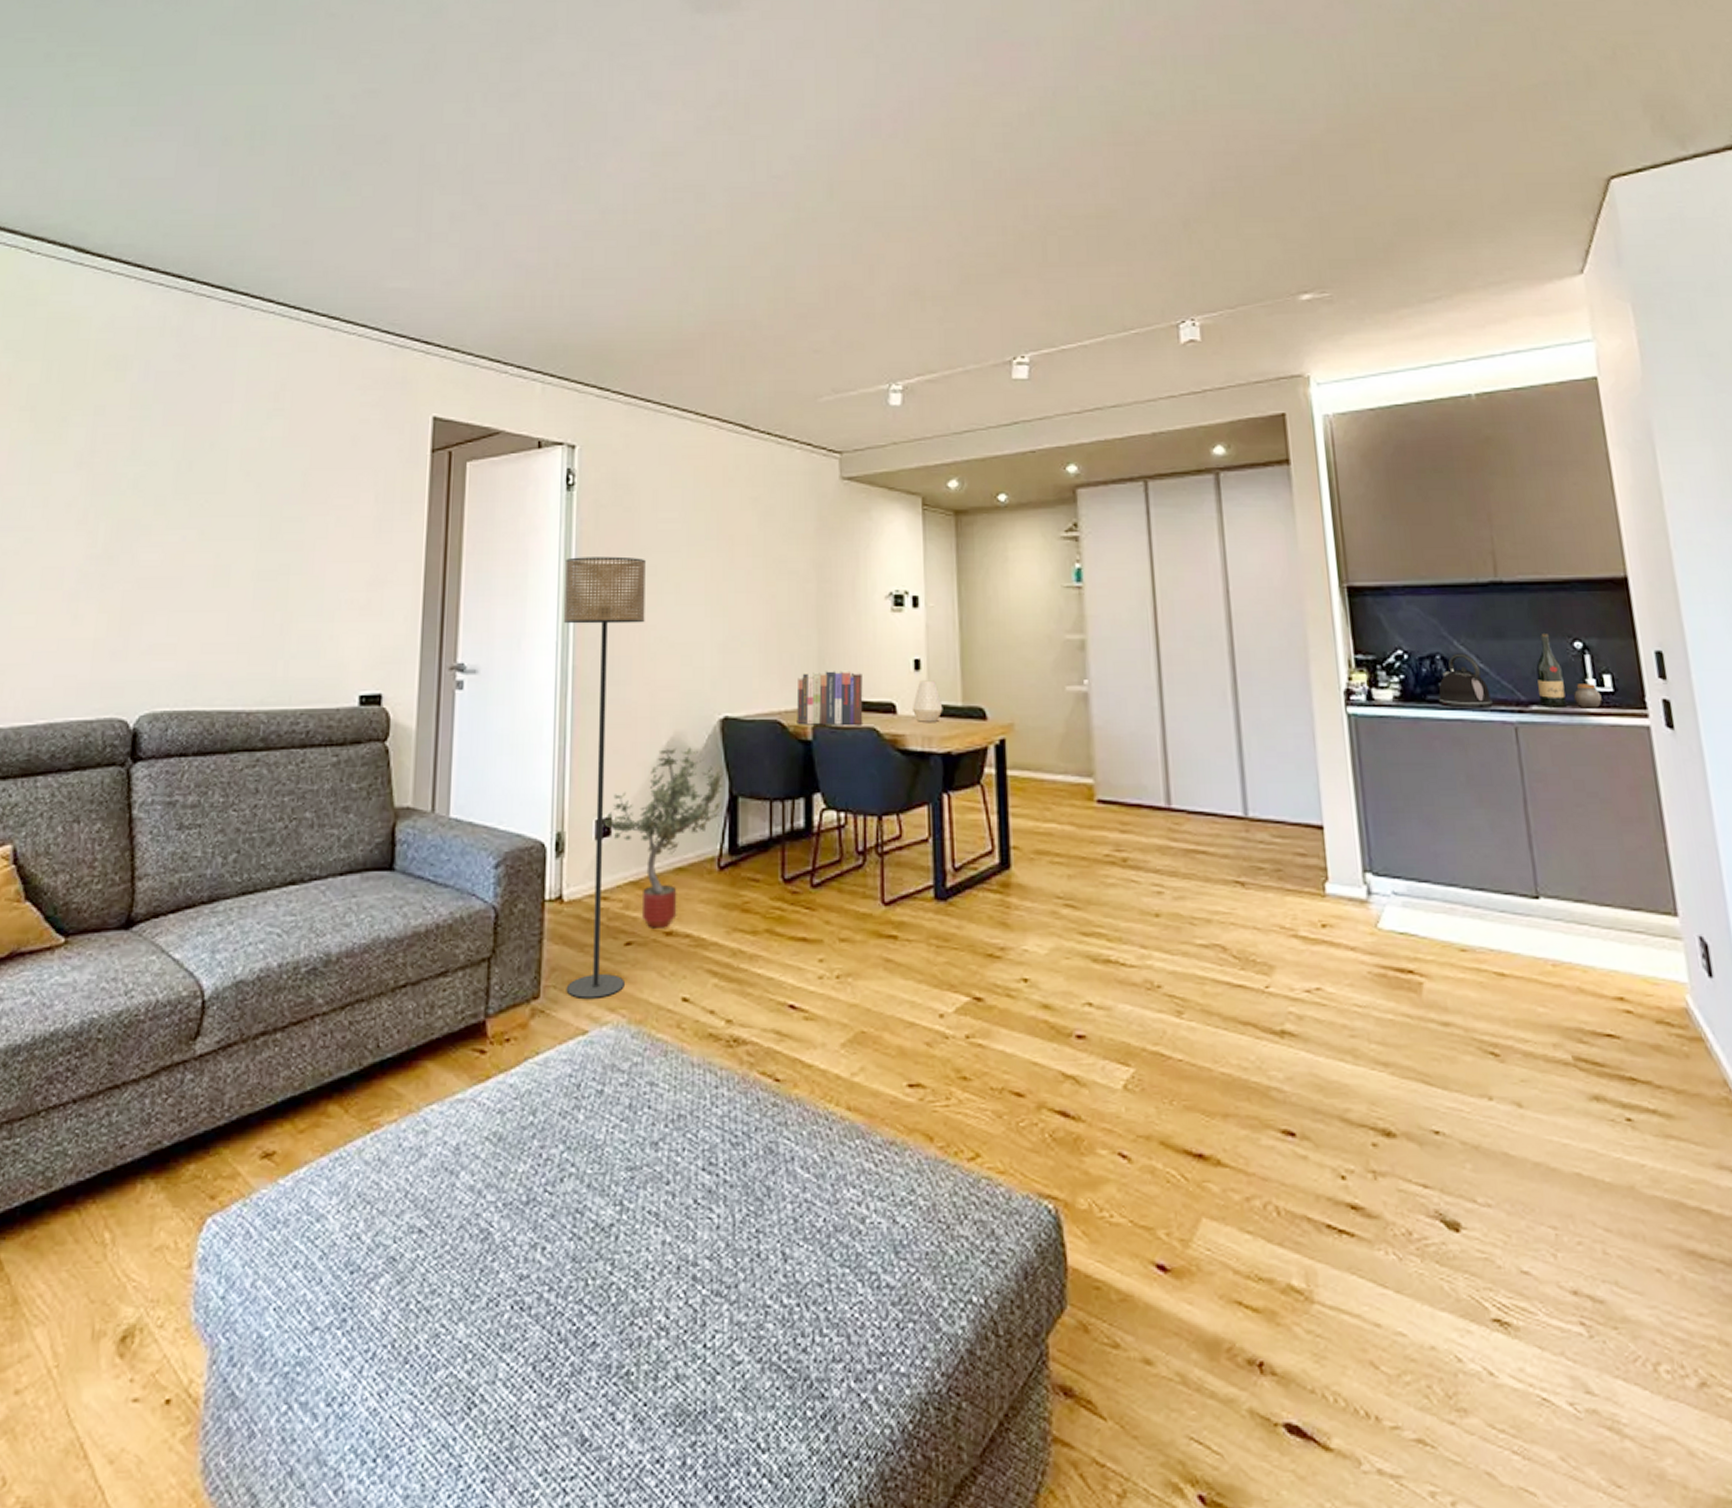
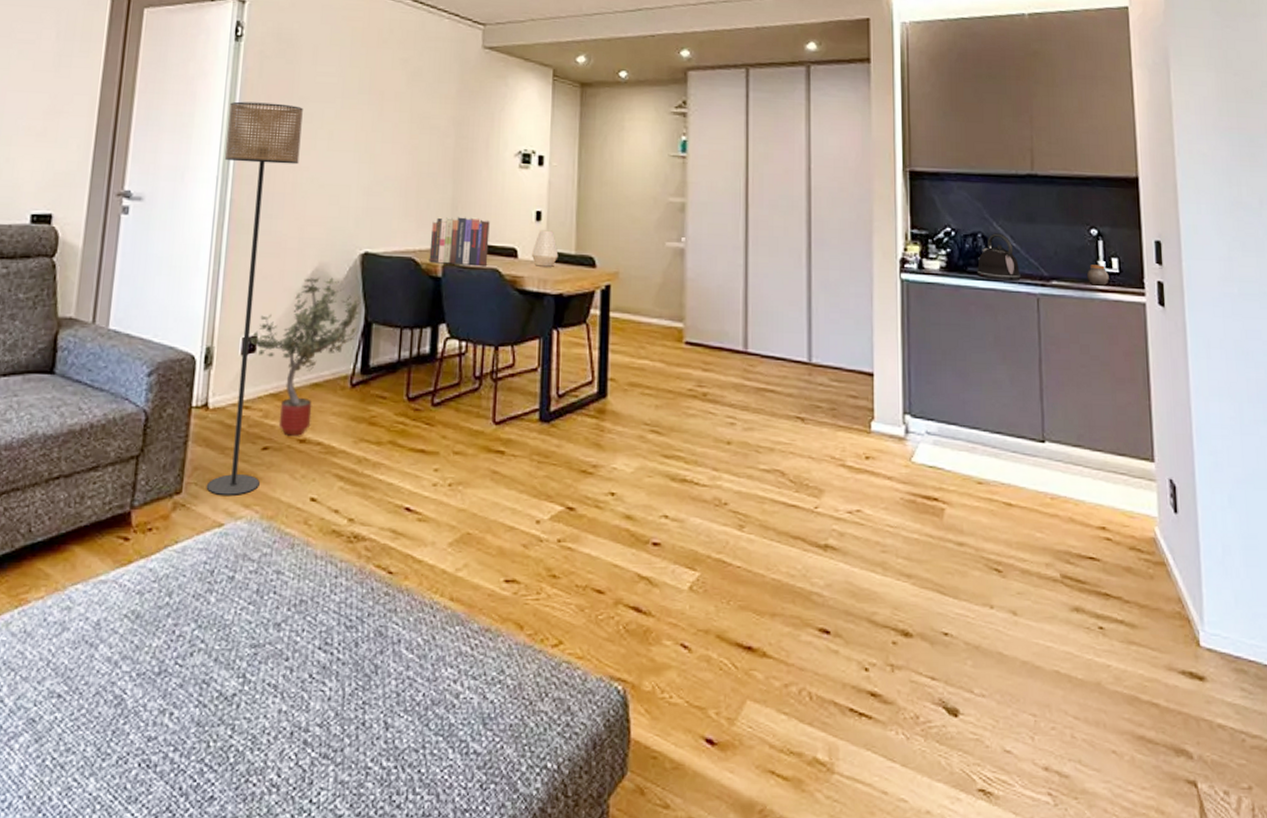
wine bottle: present [1536,632,1567,709] -> none [1058,220,1080,285]

